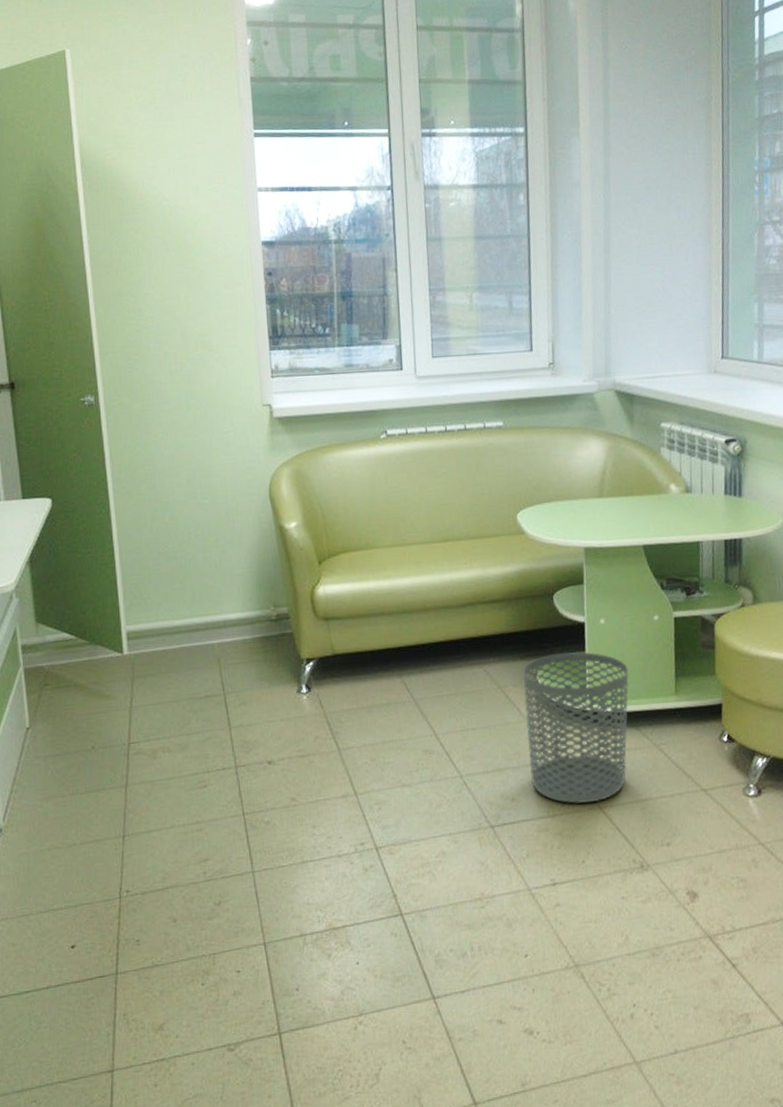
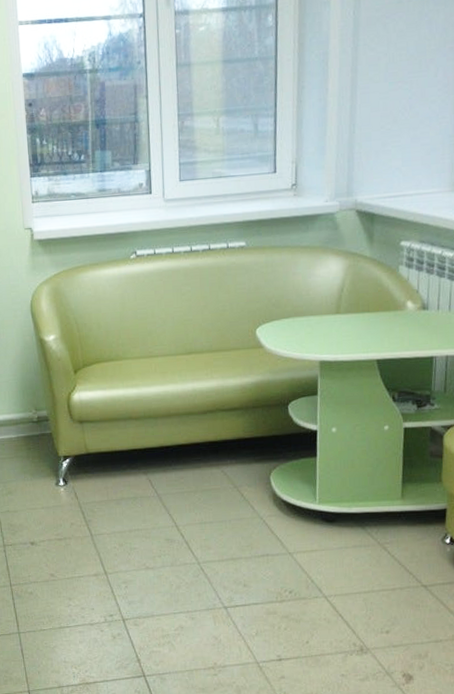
waste bin: present [523,652,629,804] -> none [257,457,357,592]

